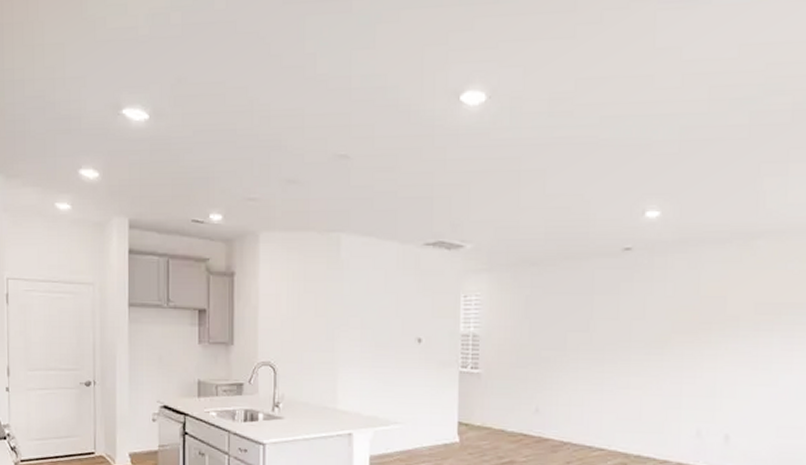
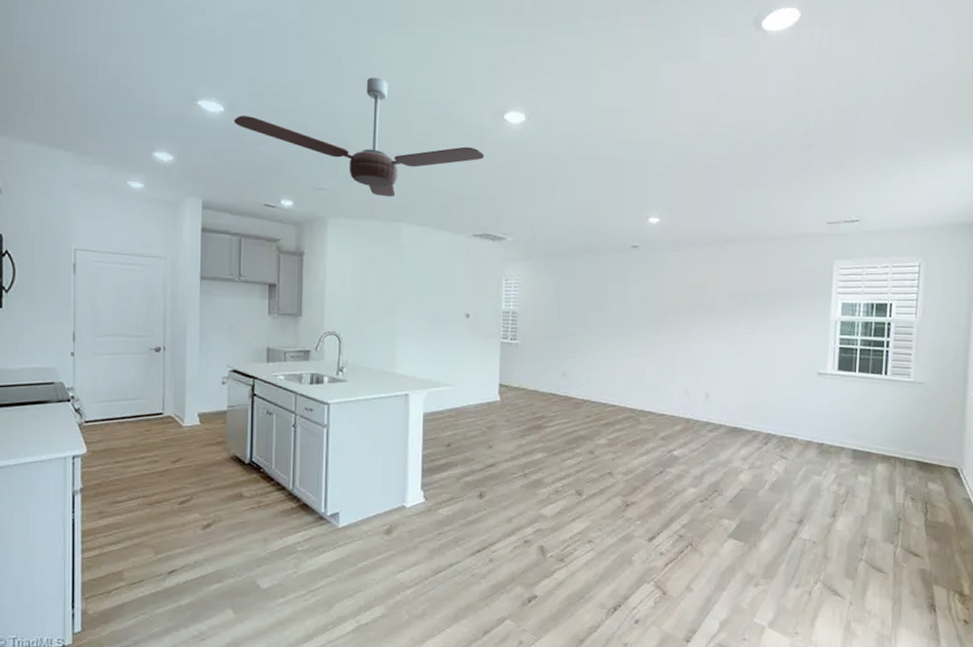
ceiling fan: none [159,65,437,204] -> present [234,77,485,197]

